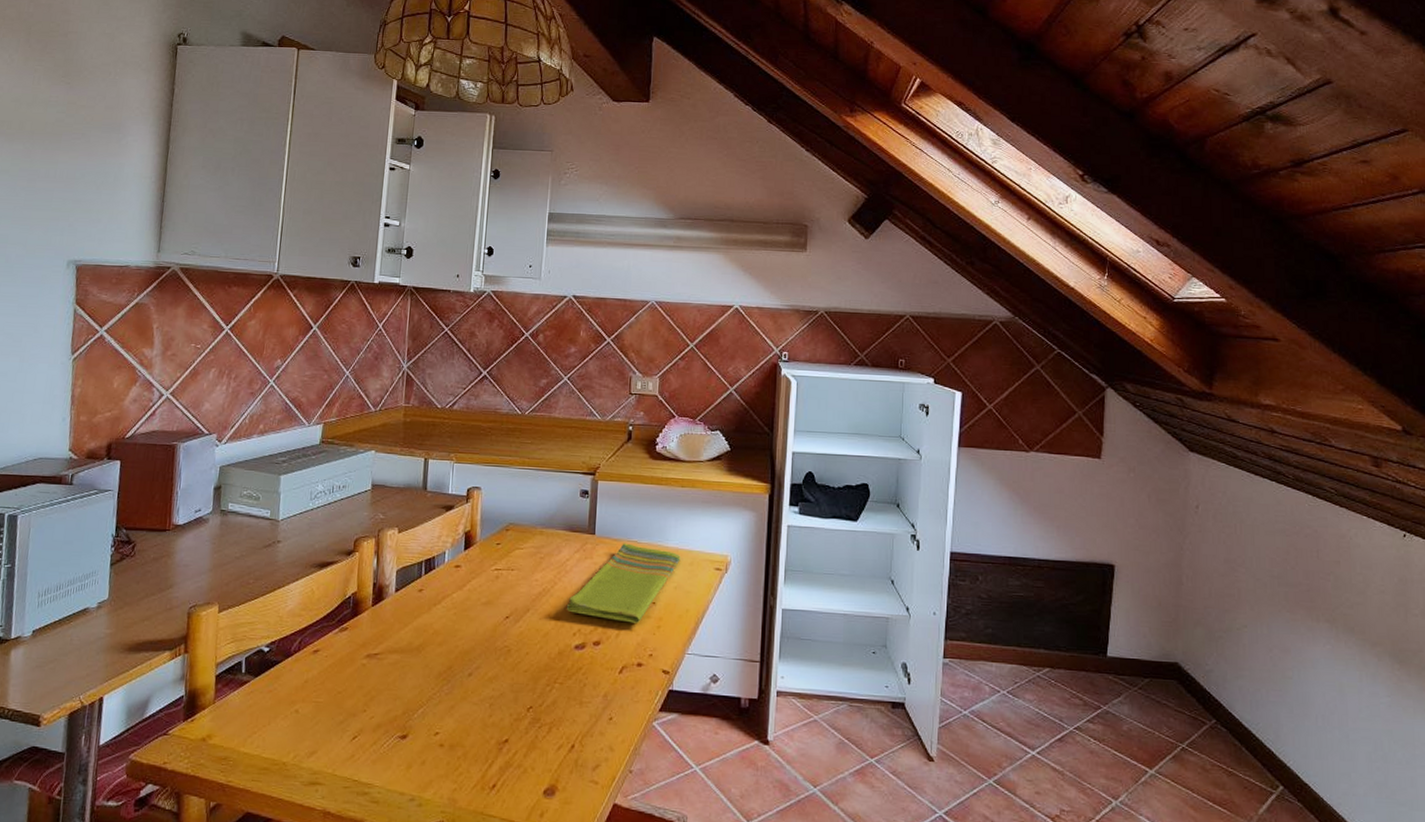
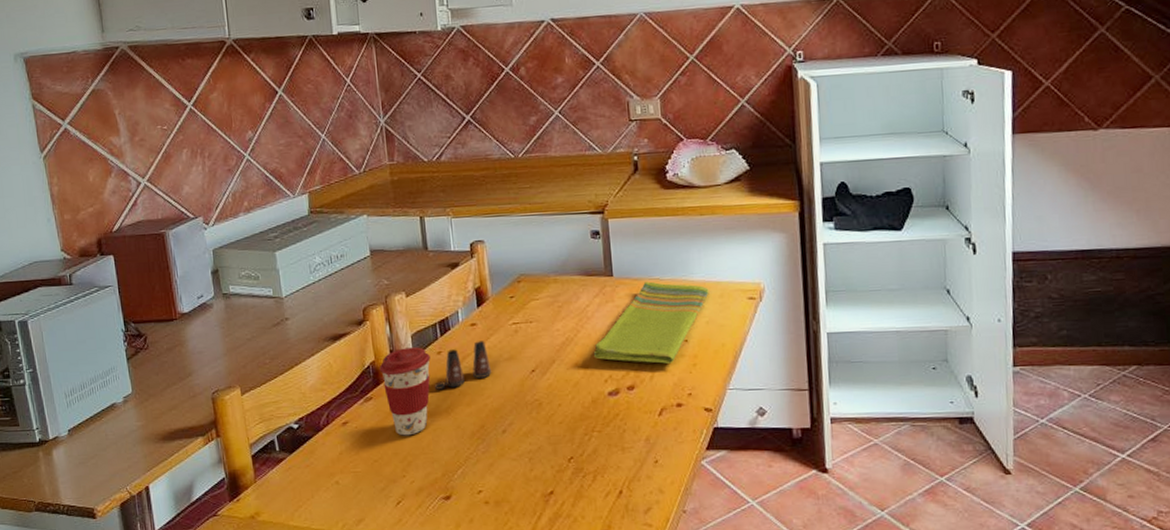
coffee cup: none [360,582,411,670] -> present [379,347,431,436]
salt shaker: none [410,583,468,627] -> present [434,341,492,390]

